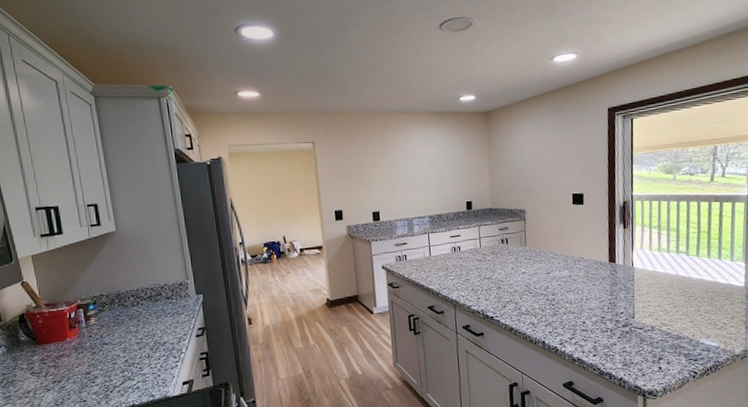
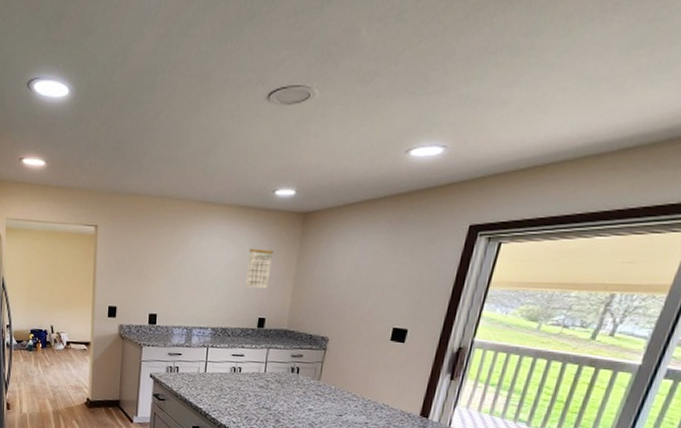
calendar: none [448,138,470,178] -> present [245,241,274,289]

